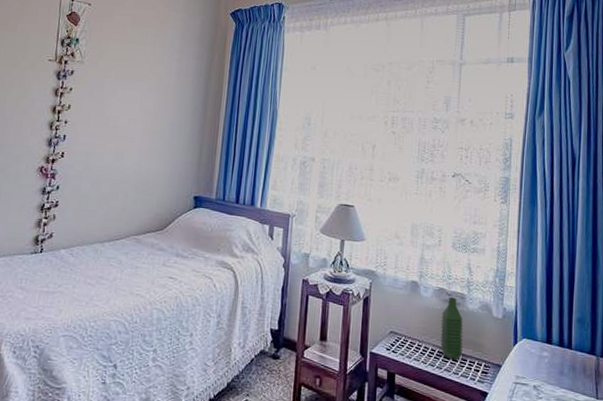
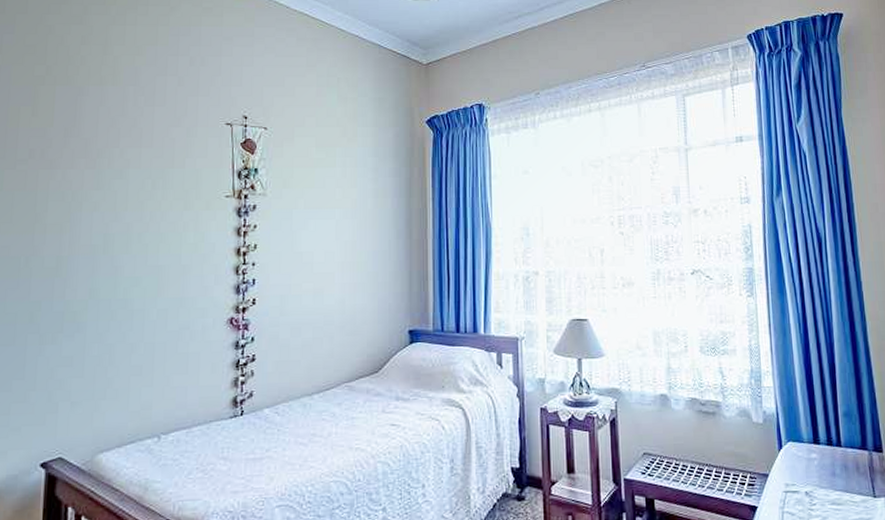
water bottle: present [440,296,464,360] -> none [697,406,724,476]

